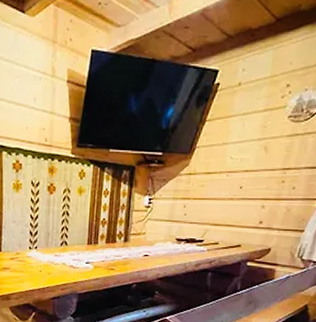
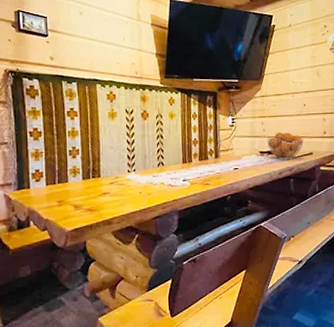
fruit basket: none [186,219,233,251] -> present [266,132,304,160]

